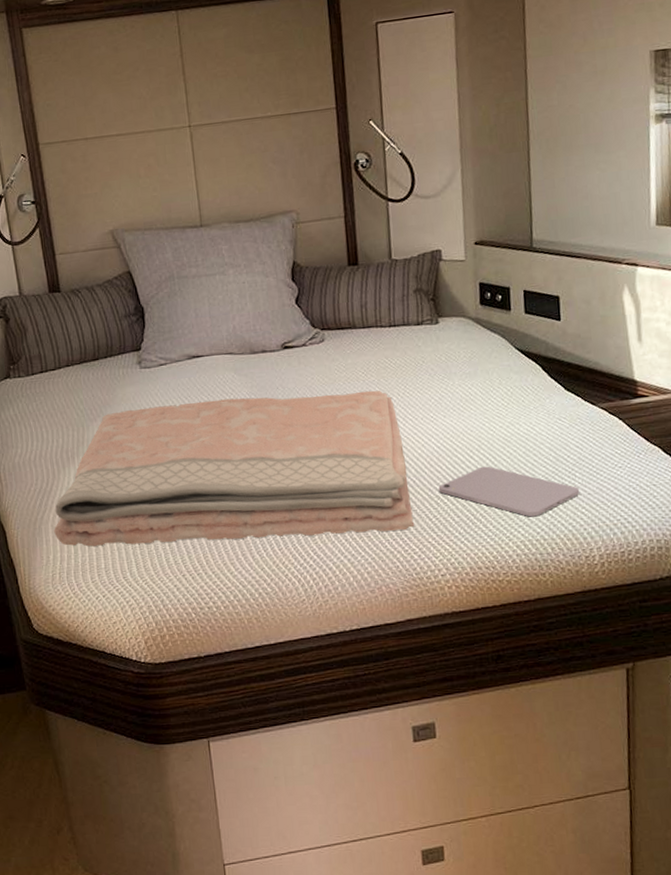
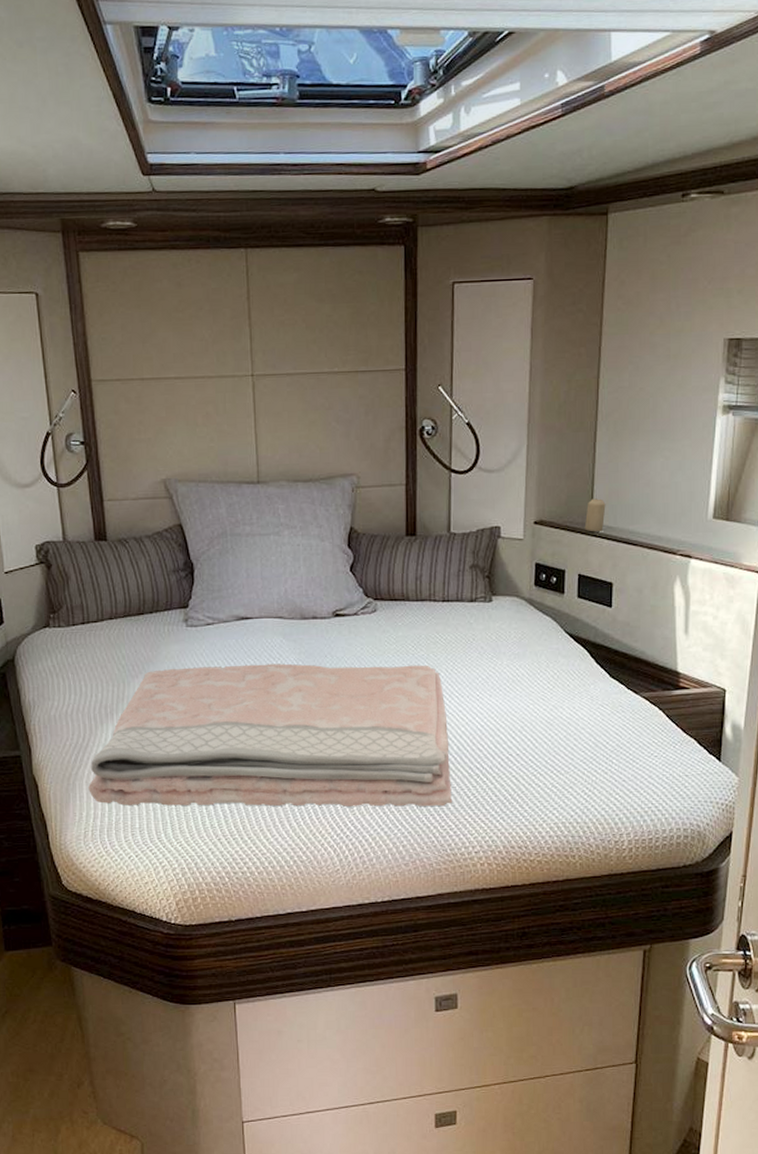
tablet: present [438,466,580,517] -> none [479,747,616,800]
candle: none [525,215,546,248] -> present [584,498,606,532]

